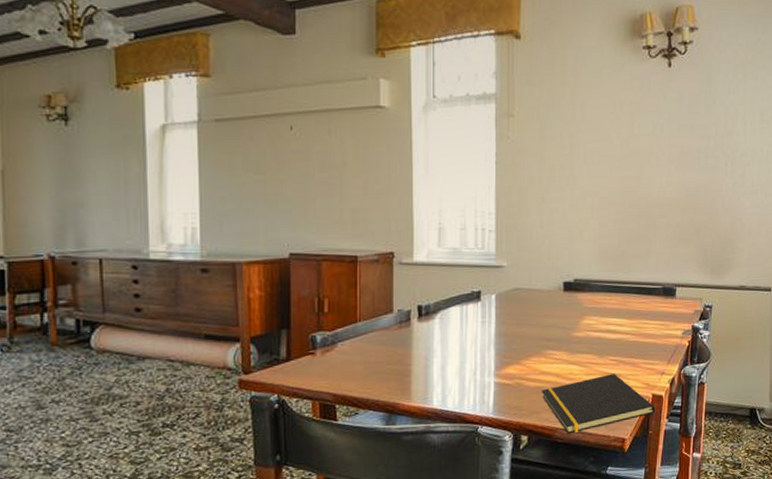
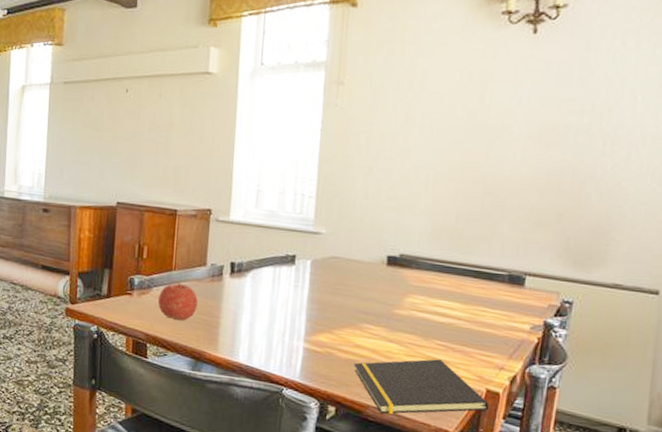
fruit: none [343,332,388,374] -> present [157,280,199,320]

